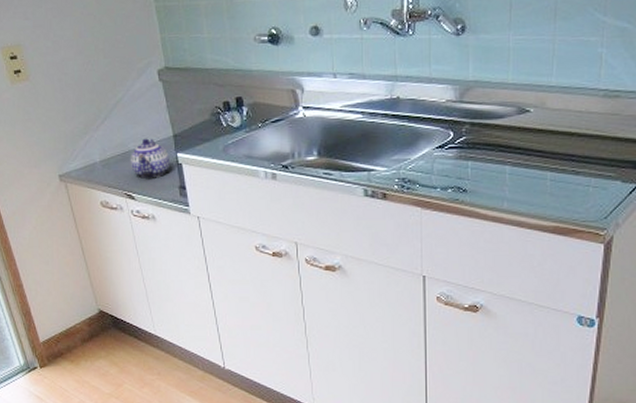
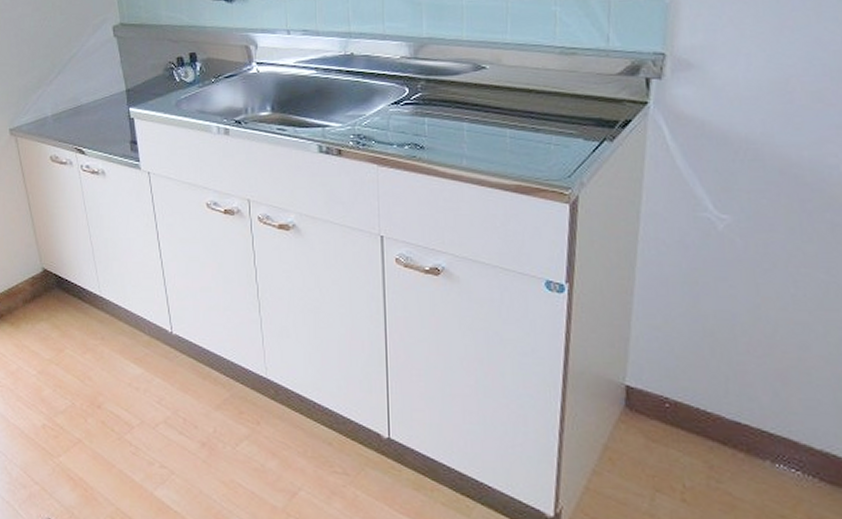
teapot: present [130,138,170,179] -> none [81,92,121,133]

